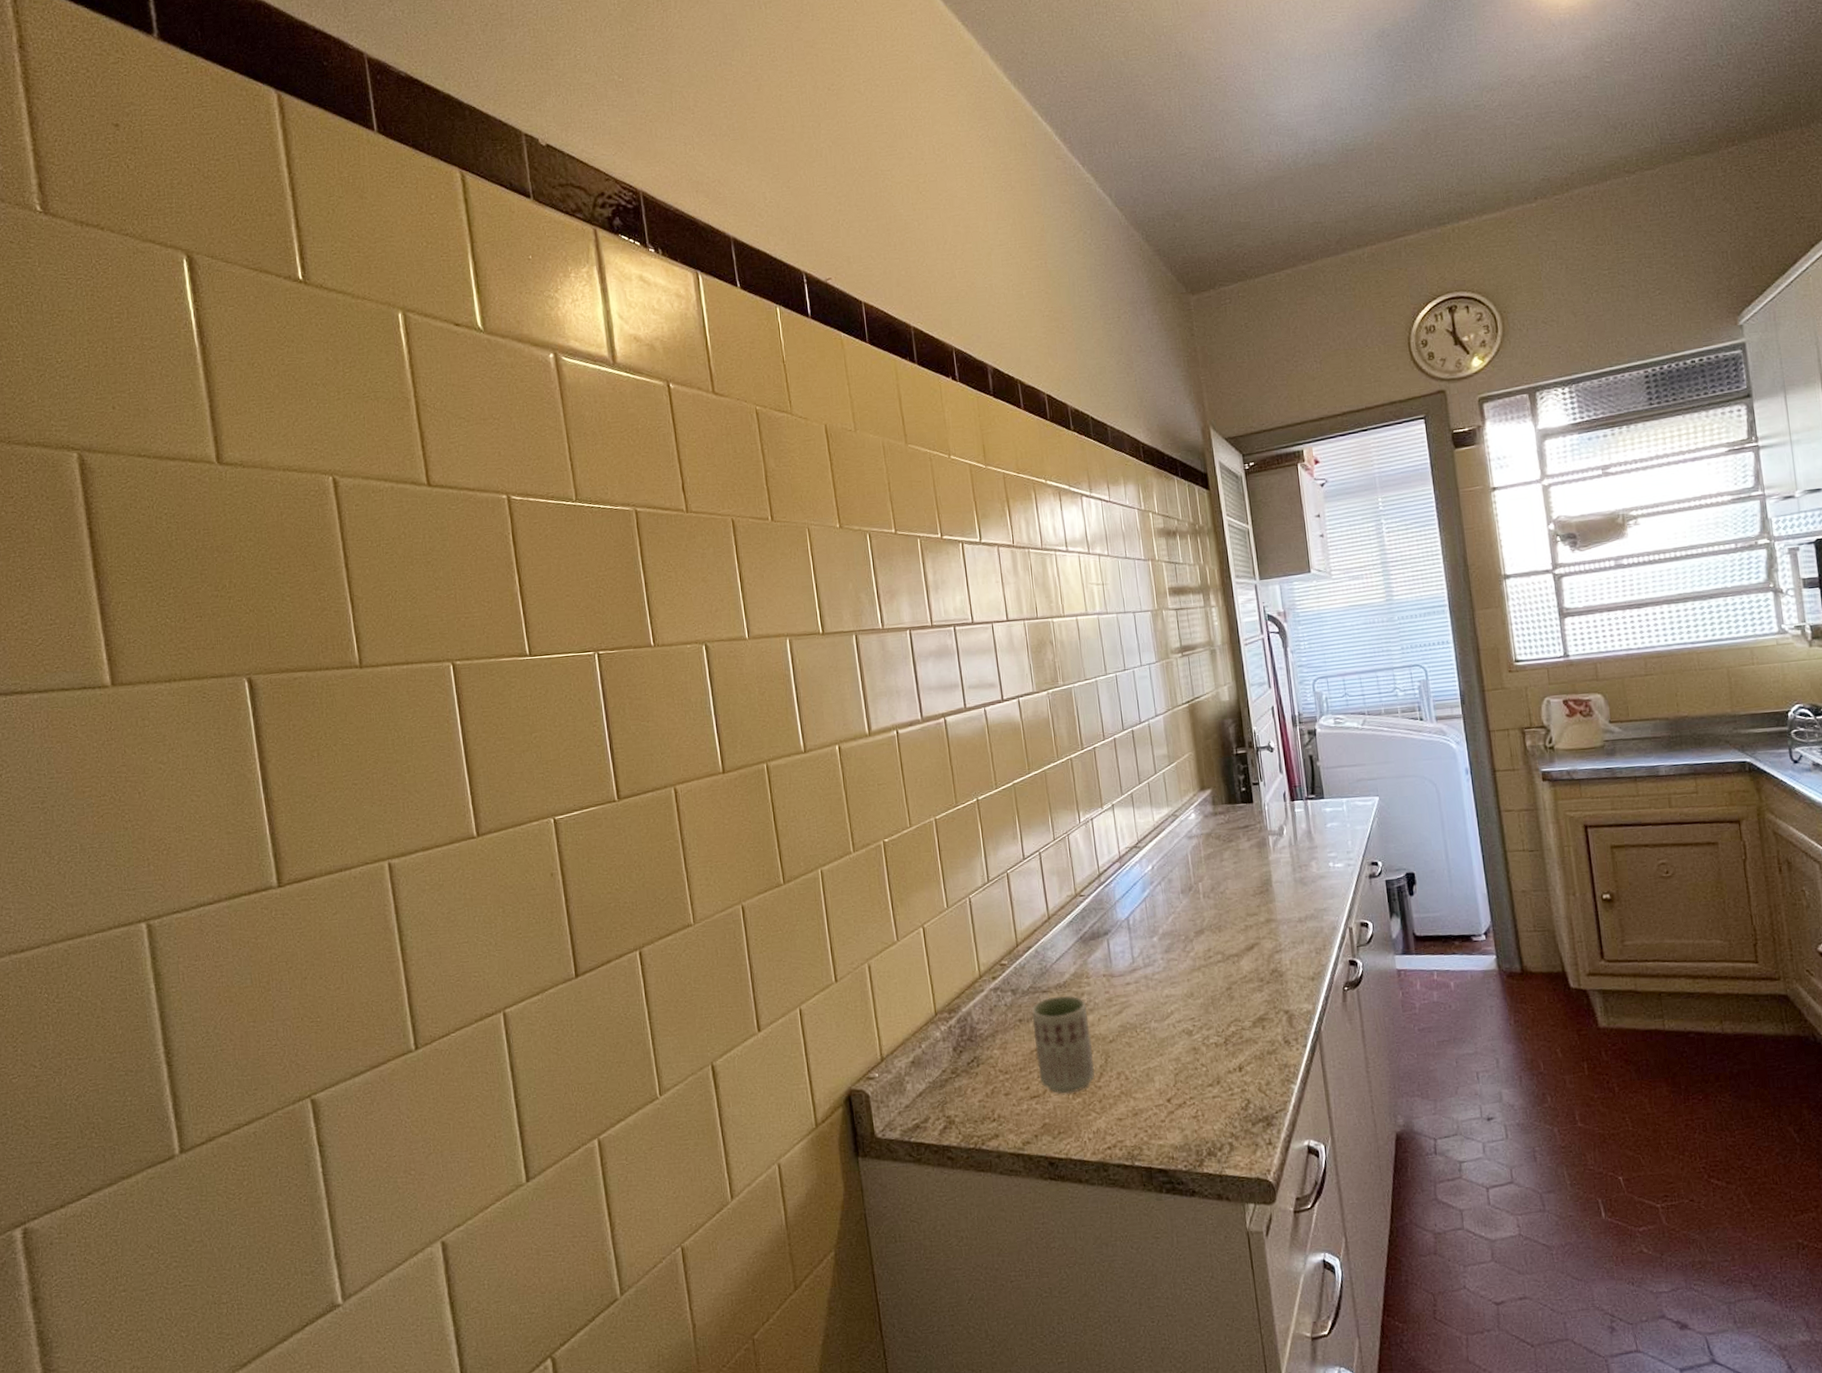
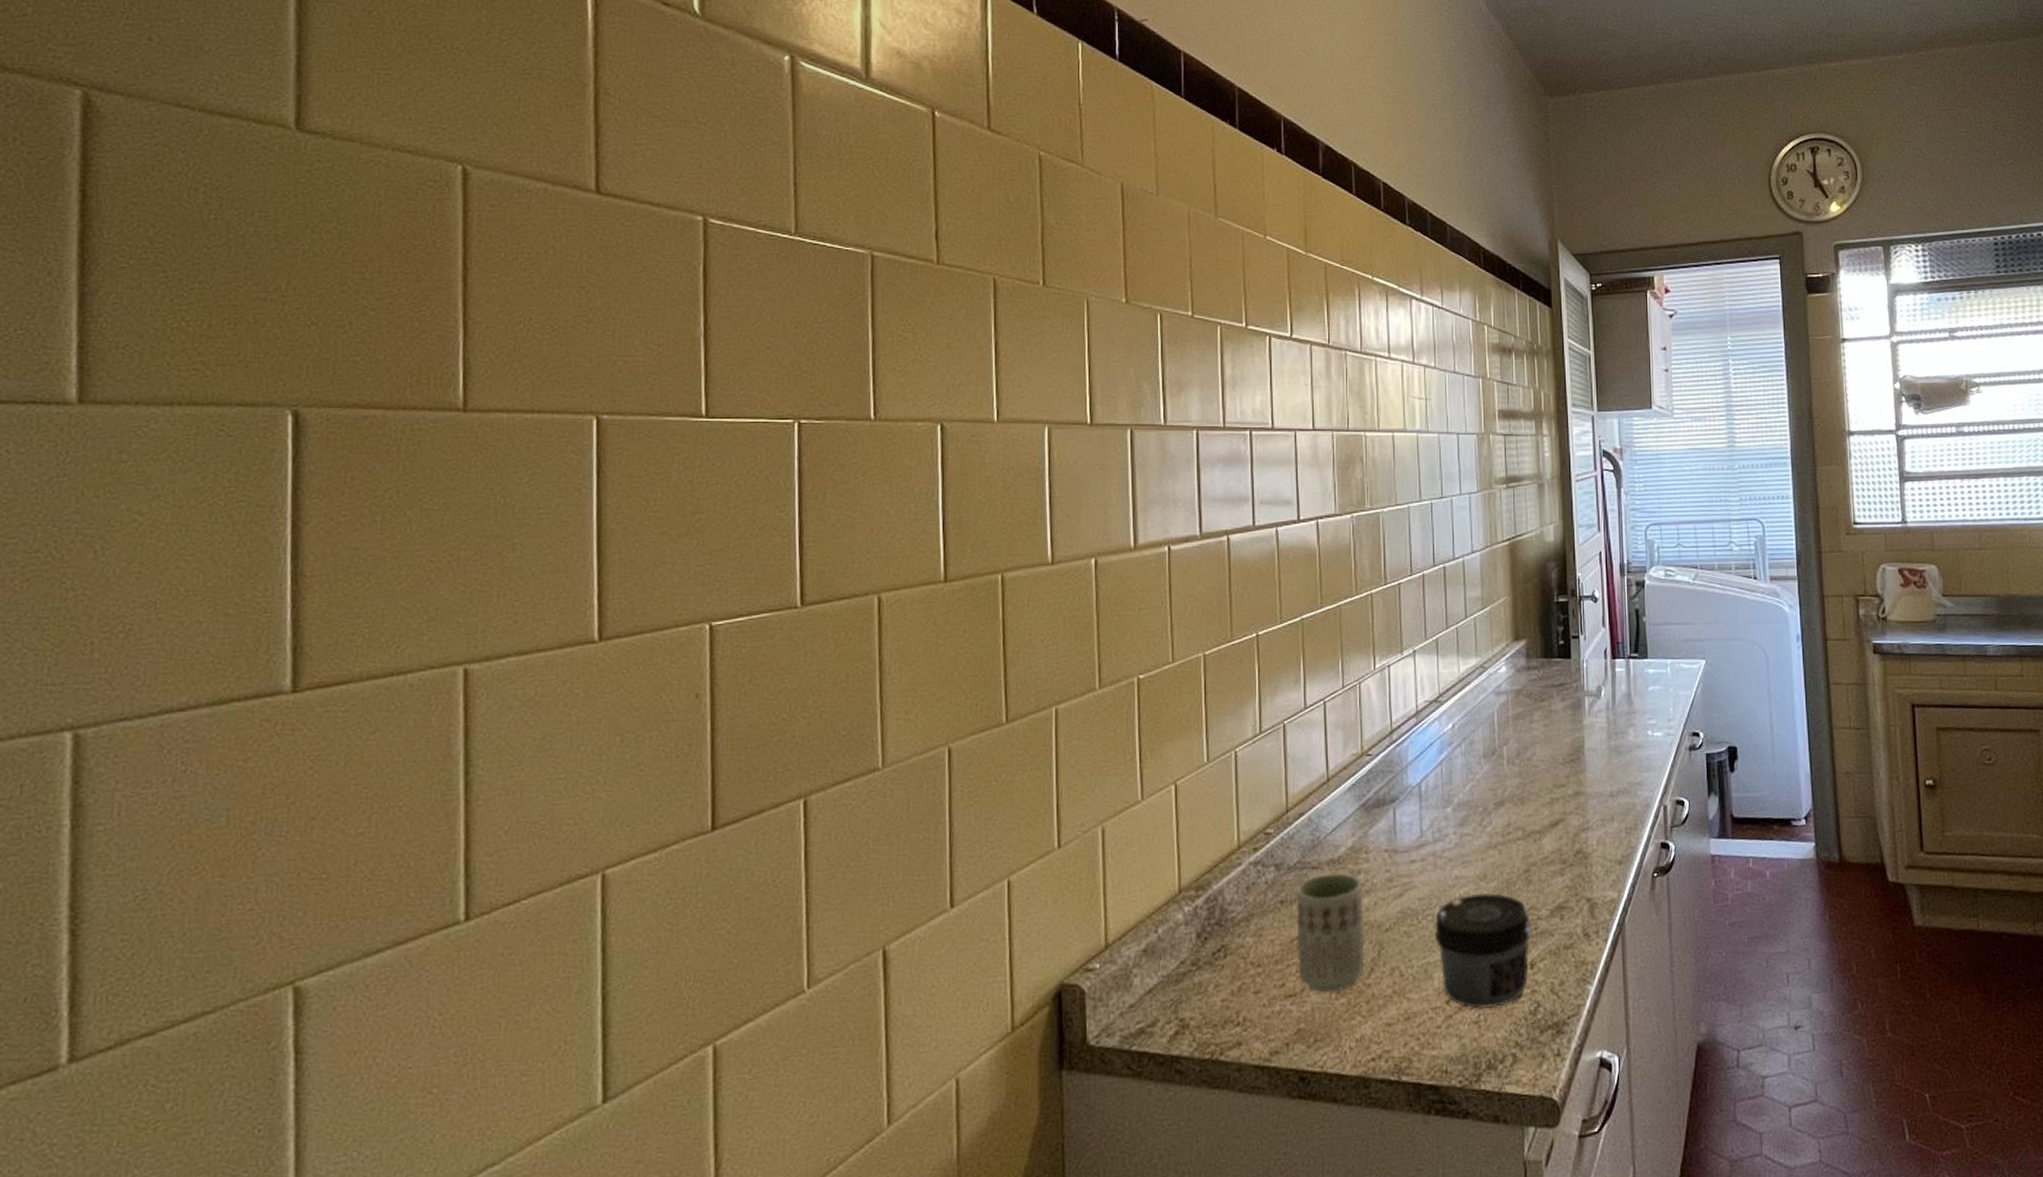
jar: none [1151,1008,1238,1106] -> present [1435,892,1532,1009]

